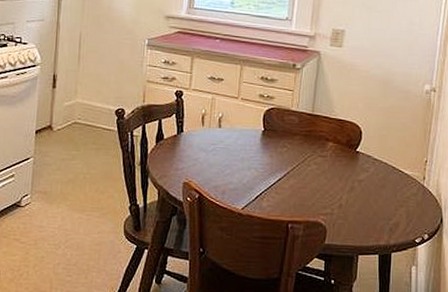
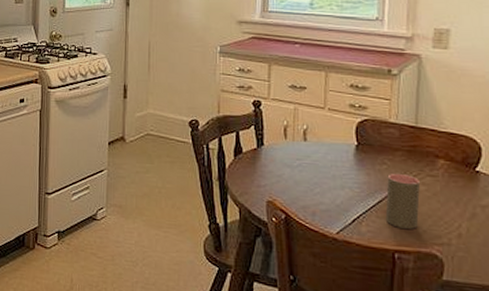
cup: none [283,155,312,202] -> present [385,174,420,229]

